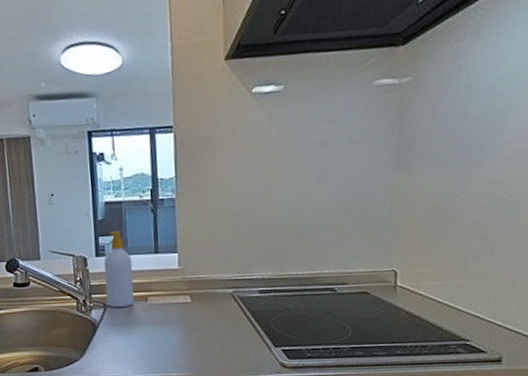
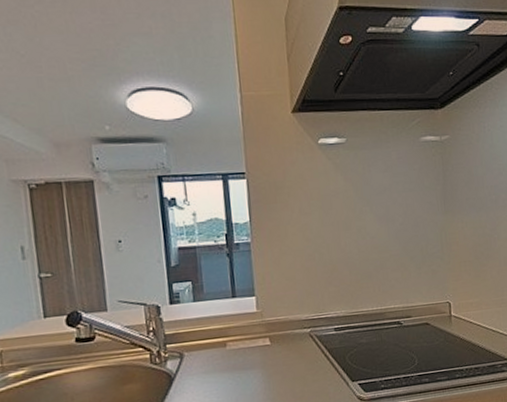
soap bottle: present [103,231,134,308] -> none [178,277,212,357]

